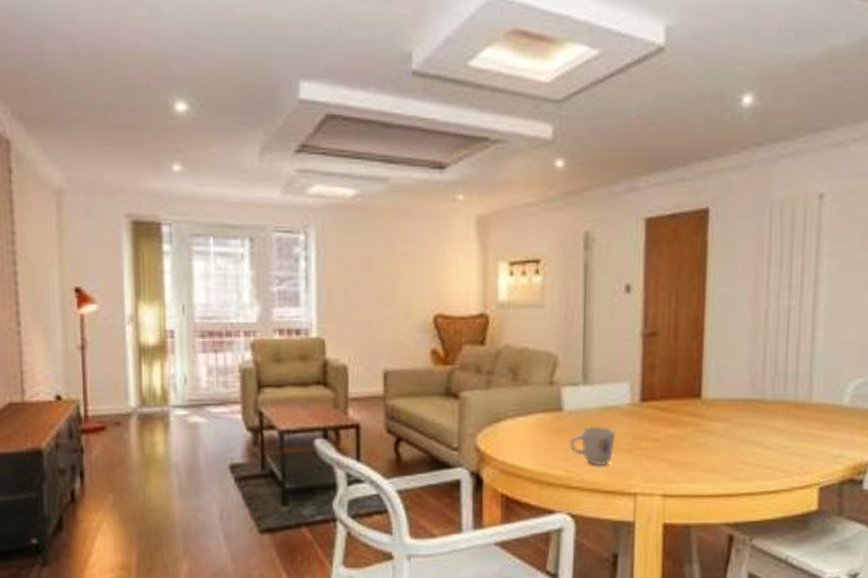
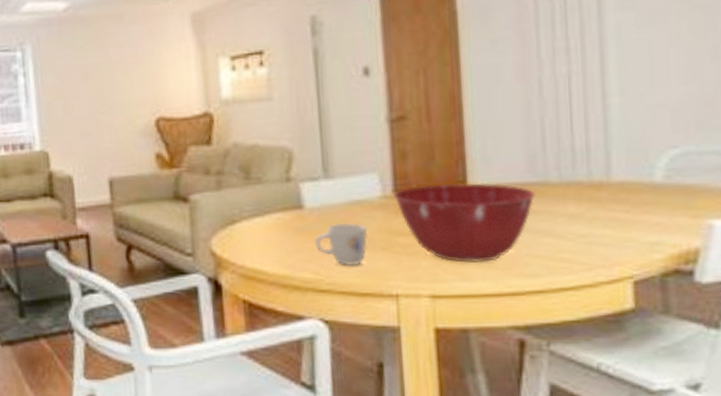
mixing bowl: none [640,395,754,467] -> present [393,182,535,263]

